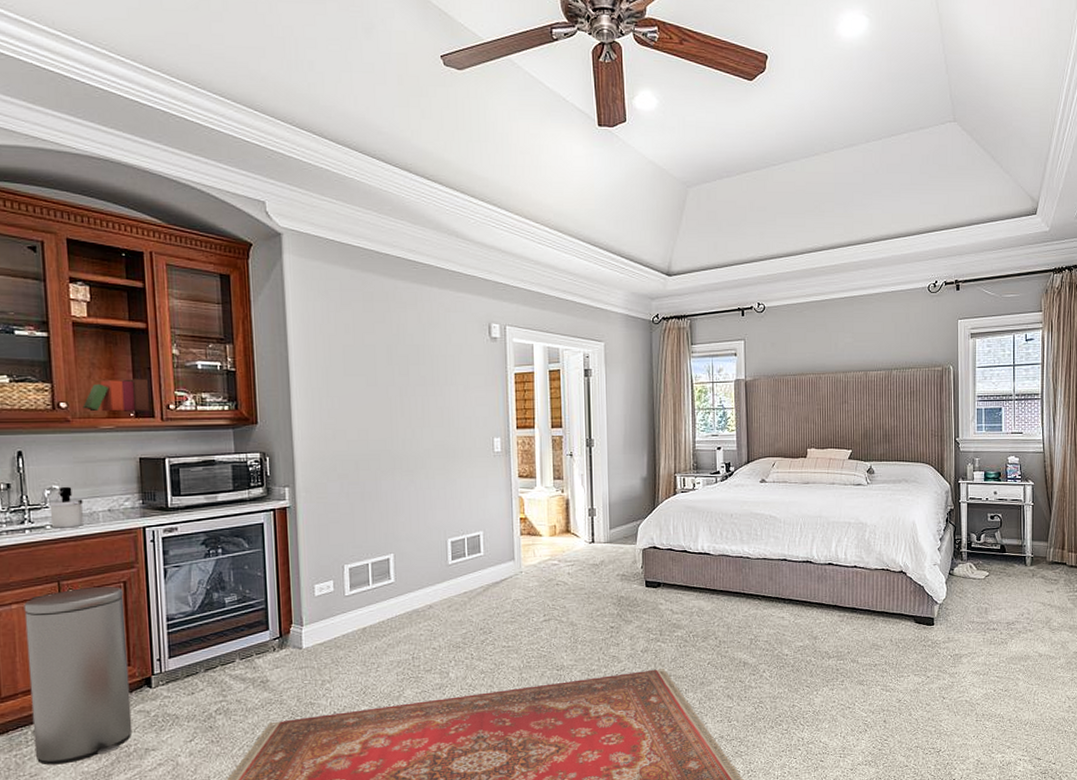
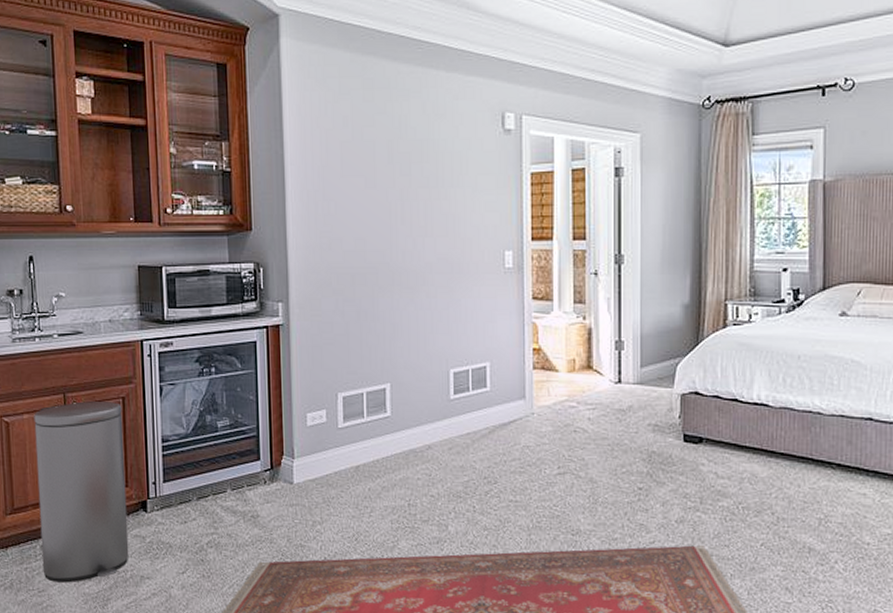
soap dispenser: present [49,486,83,528] -> none [56,294,87,338]
books: present [83,378,149,413] -> none [87,180,148,217]

